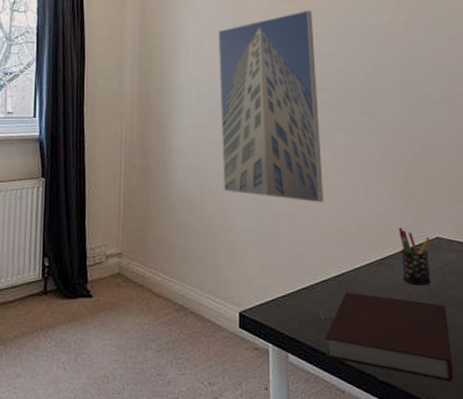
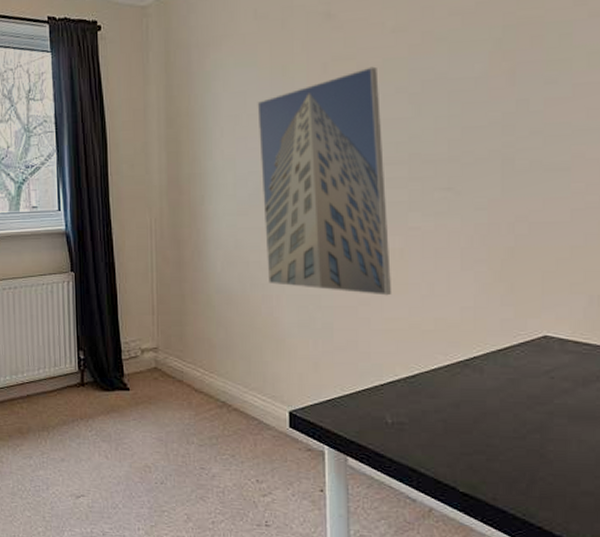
notebook: present [324,292,453,382] -> none [391,396,560,500]
pen holder: present [398,228,431,286] -> none [490,324,536,392]

